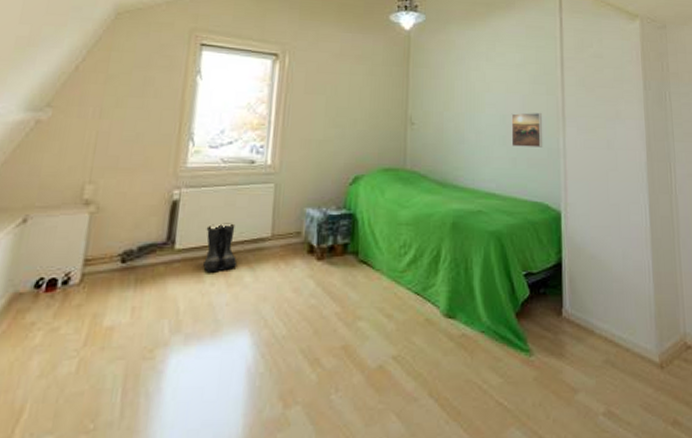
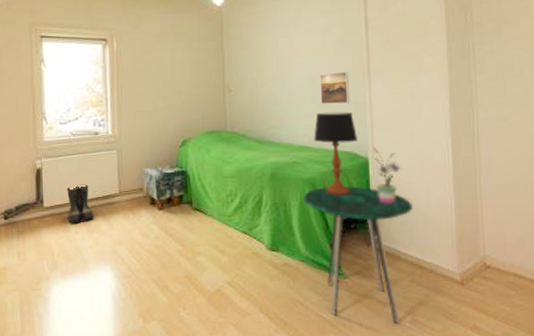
side table: none [488,241,609,415] -> present [303,185,414,323]
table lamp: none [502,156,551,253] -> present [314,111,358,195]
potted plant: none [566,200,599,265] -> present [373,148,404,203]

